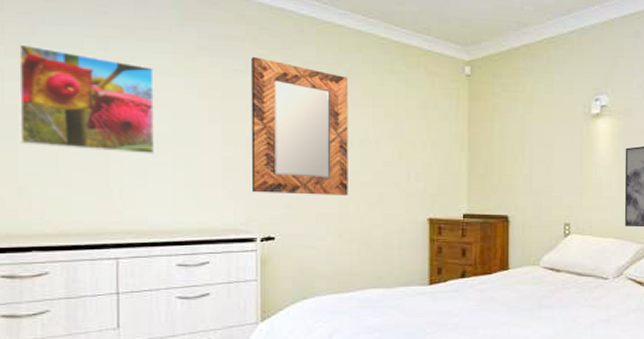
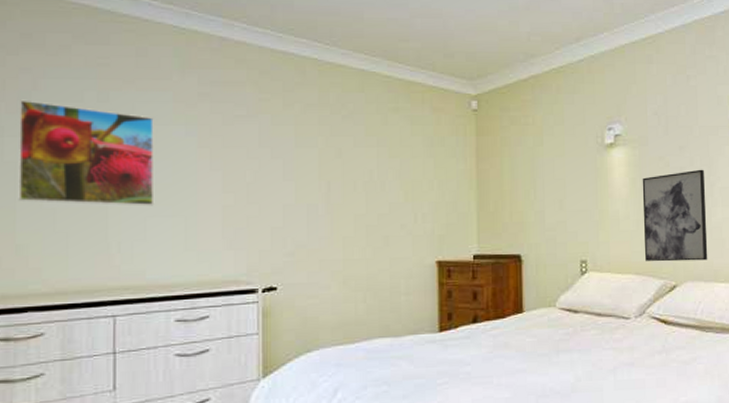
home mirror: present [251,56,349,196] -> none [252,101,353,242]

